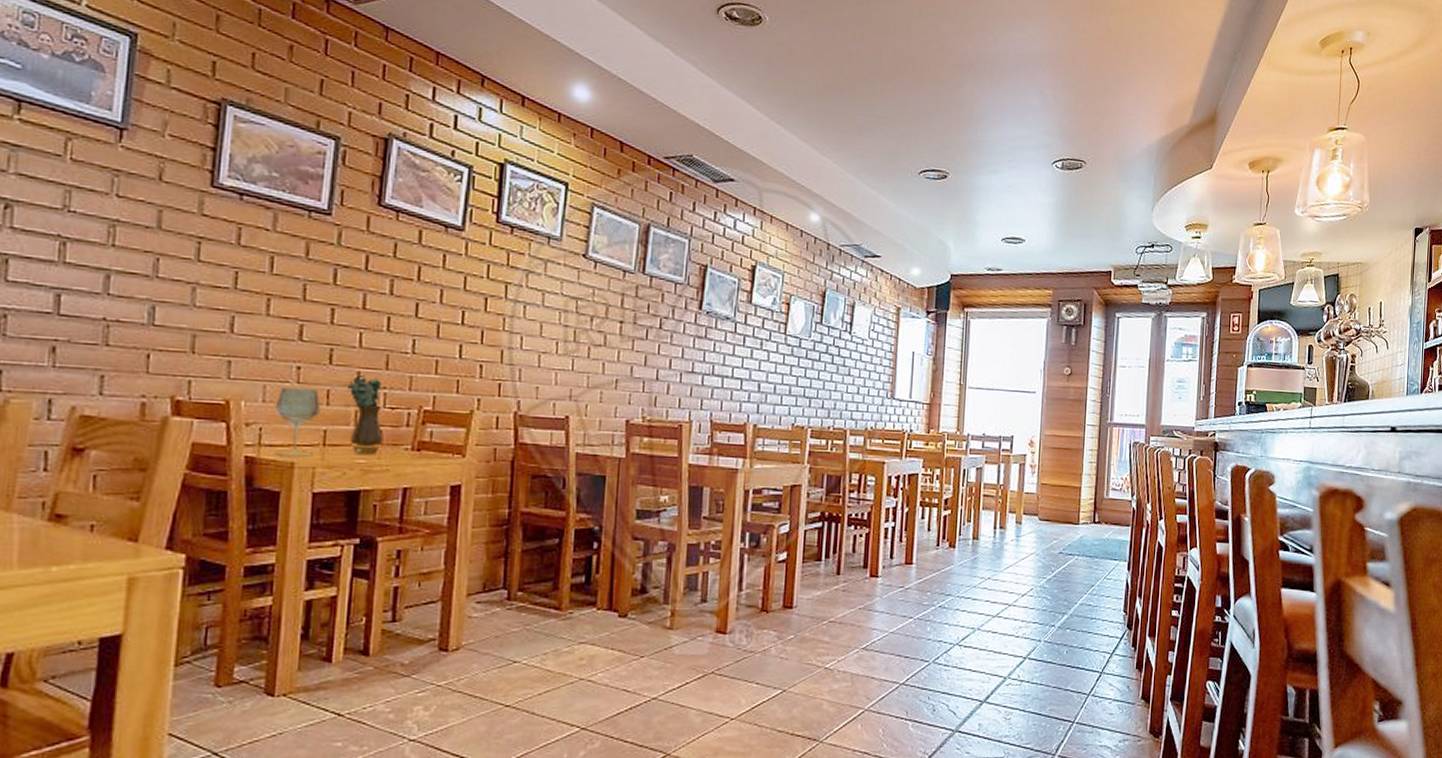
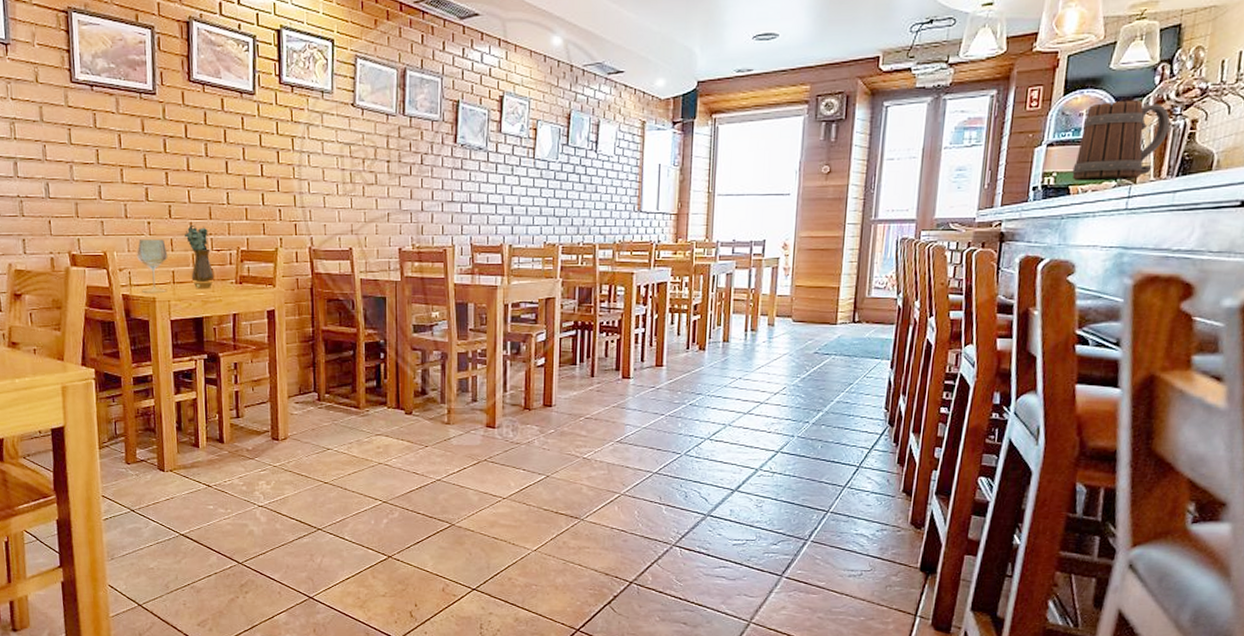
beer mug: none [1267,332,1336,403] -> present [1071,101,1170,181]

